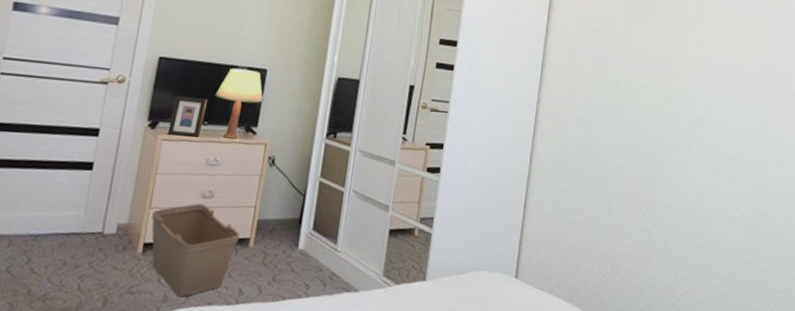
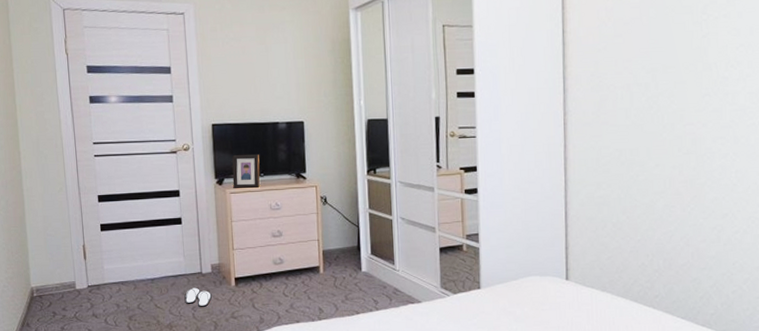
slippers: none [72,250,109,277] -> present [184,287,212,307]
bicycle basket: present [151,203,240,297] -> none [236,242,311,318]
table lamp: present [215,67,264,140] -> none [264,122,306,187]

